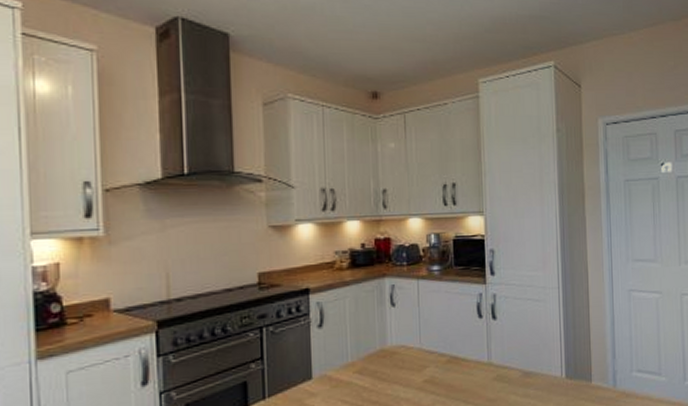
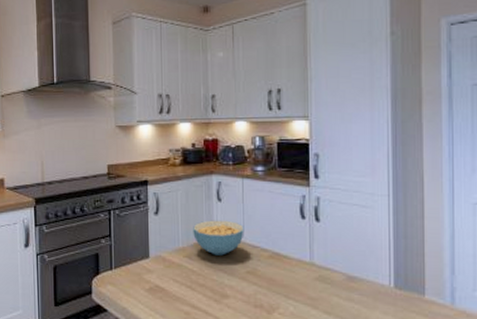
cereal bowl: none [364,326,421,367] -> present [193,220,244,256]

